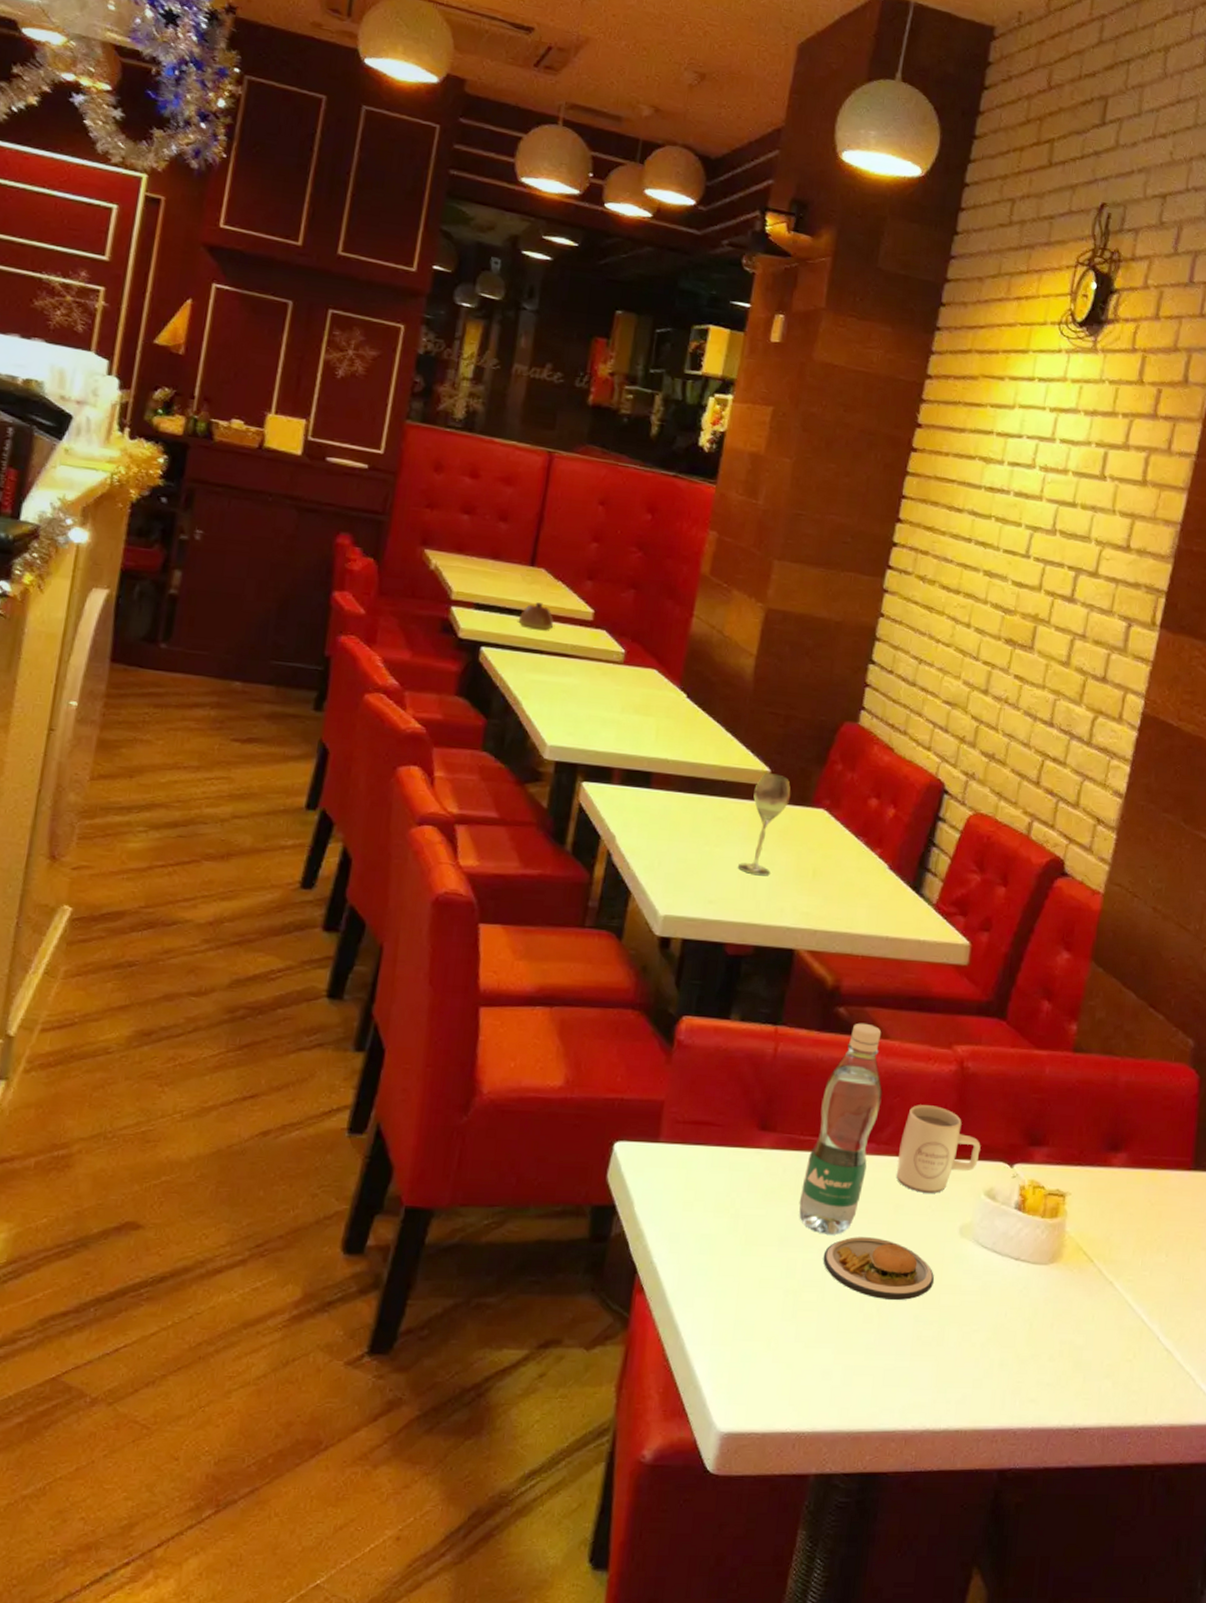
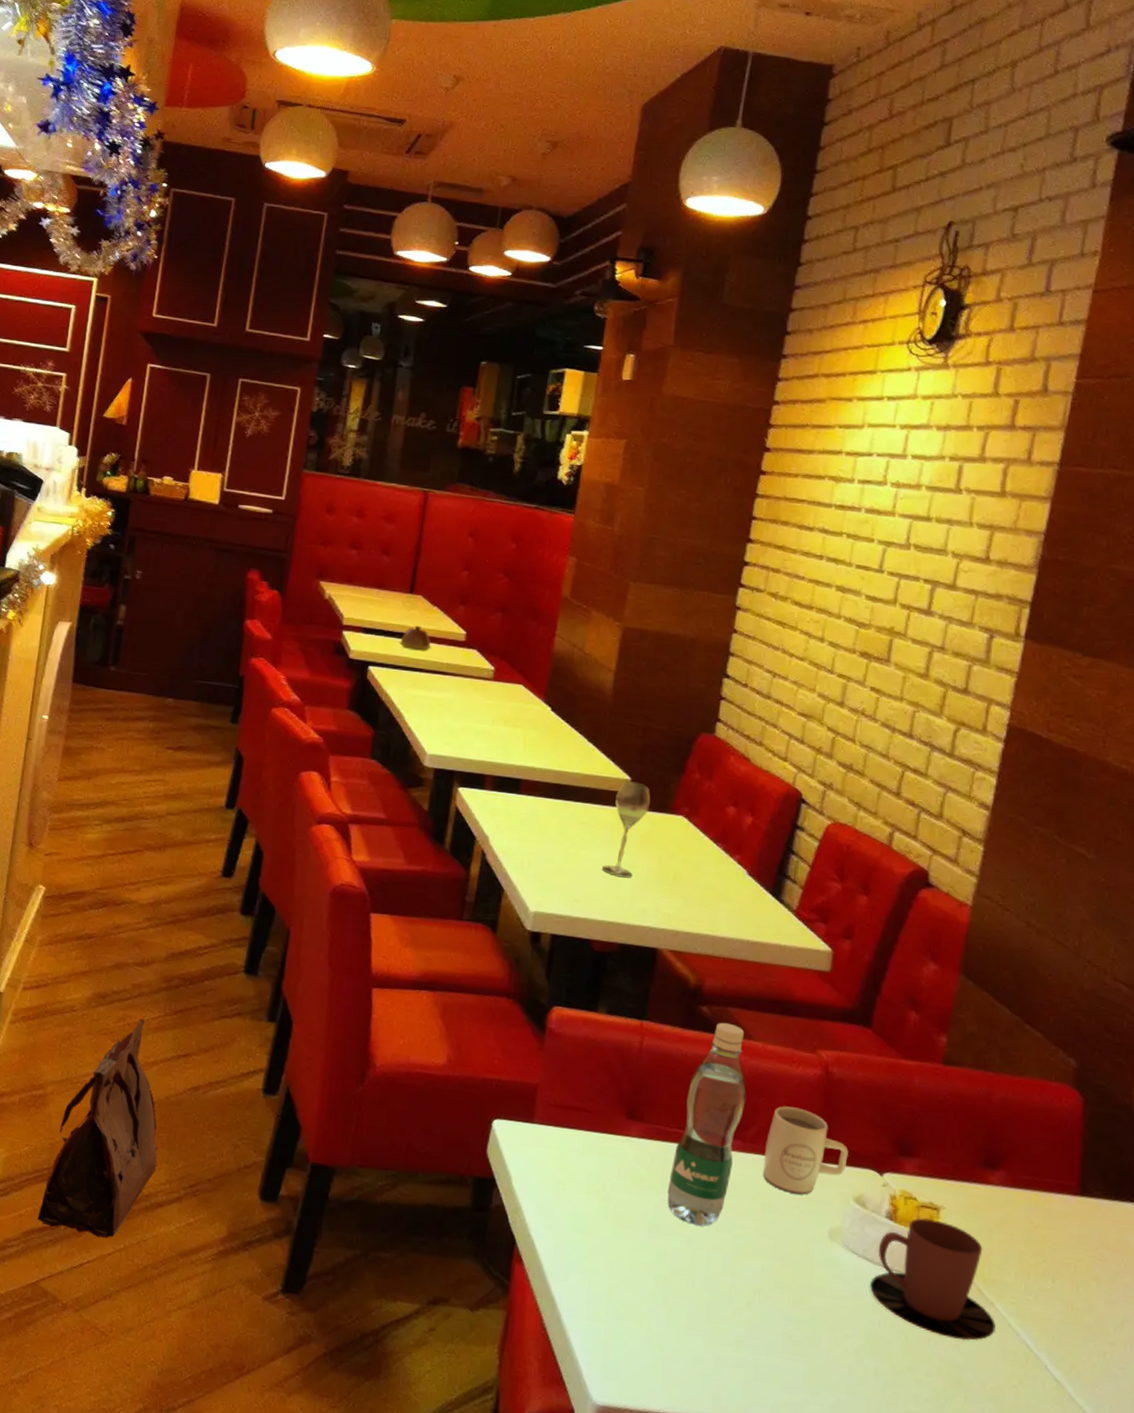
shopping bag: none [59,1057,216,1317] -> present [37,1019,158,1239]
hamburger: present [823,1237,934,1300] -> none [692,1230,804,1298]
cup: none [997,1206,1114,1322] -> present [869,1218,996,1341]

